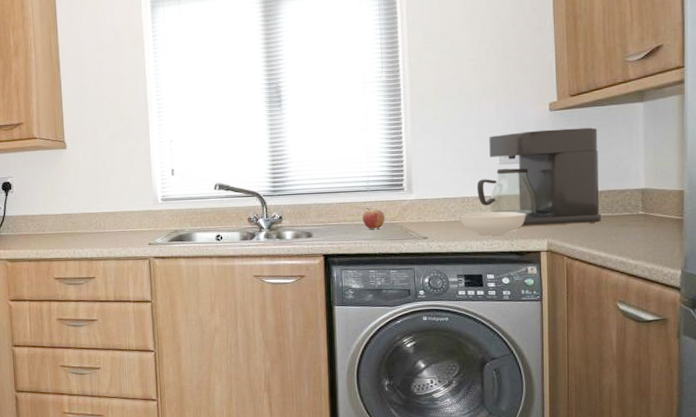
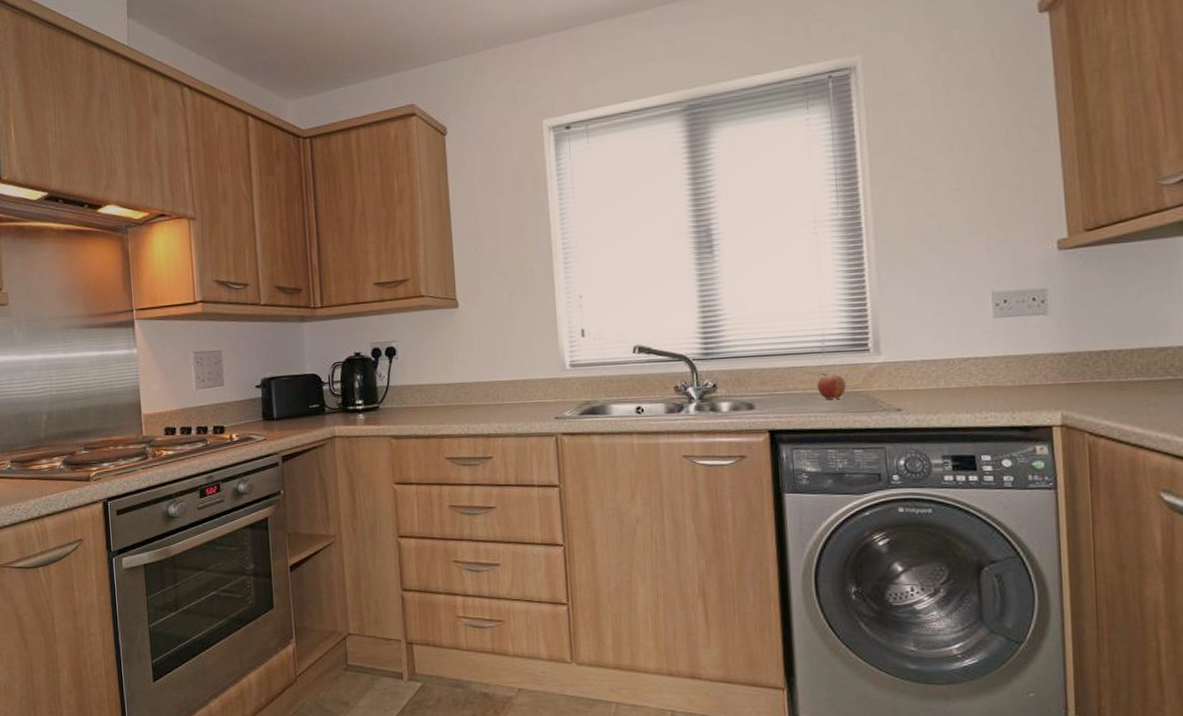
bowl: present [458,211,527,236] -> none [940,376,1032,407]
coffee maker: present [476,127,602,226] -> none [964,269,1135,395]

